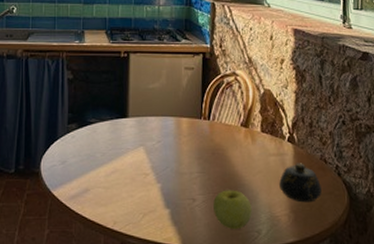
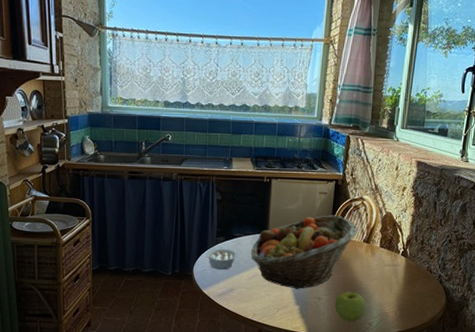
legume: none [55,138,93,165] -> present [205,248,238,270]
fruit basket: none [109,94,234,188] -> present [251,215,358,289]
teapot: present [279,163,322,203] -> none [391,272,425,303]

